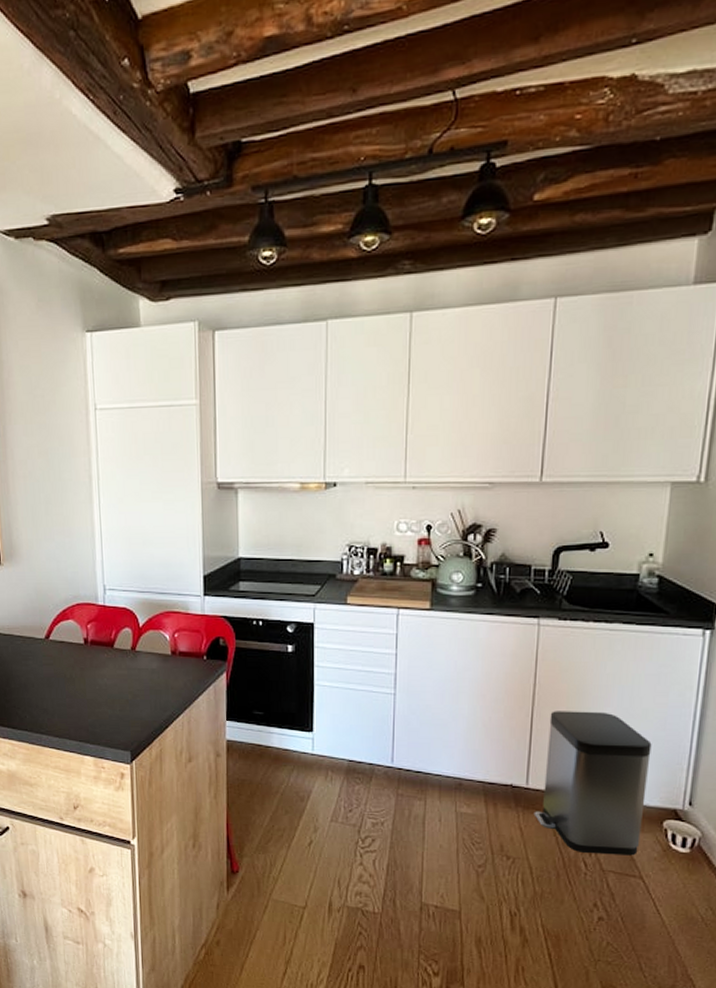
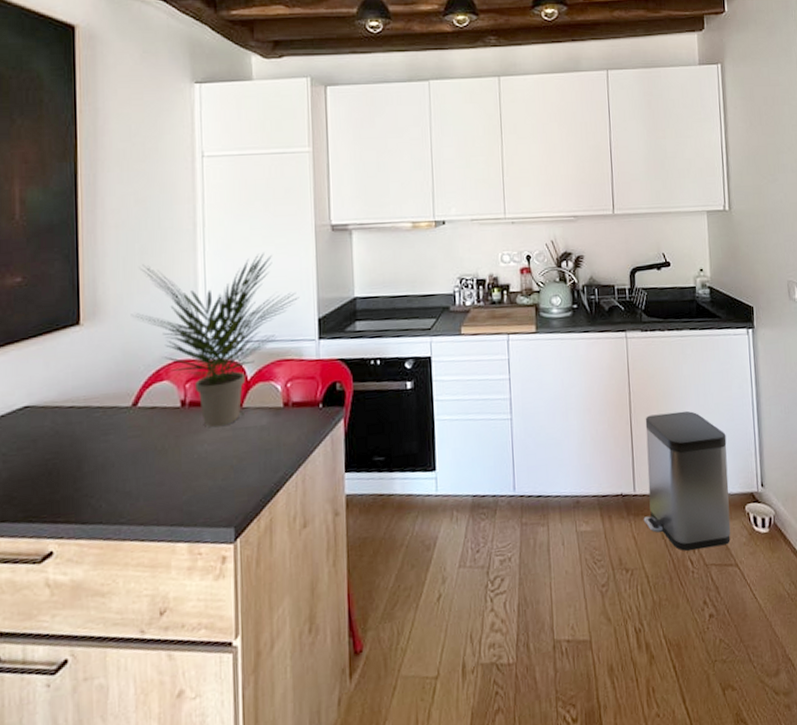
potted plant: none [40,508,186,665] -> present [131,253,300,428]

